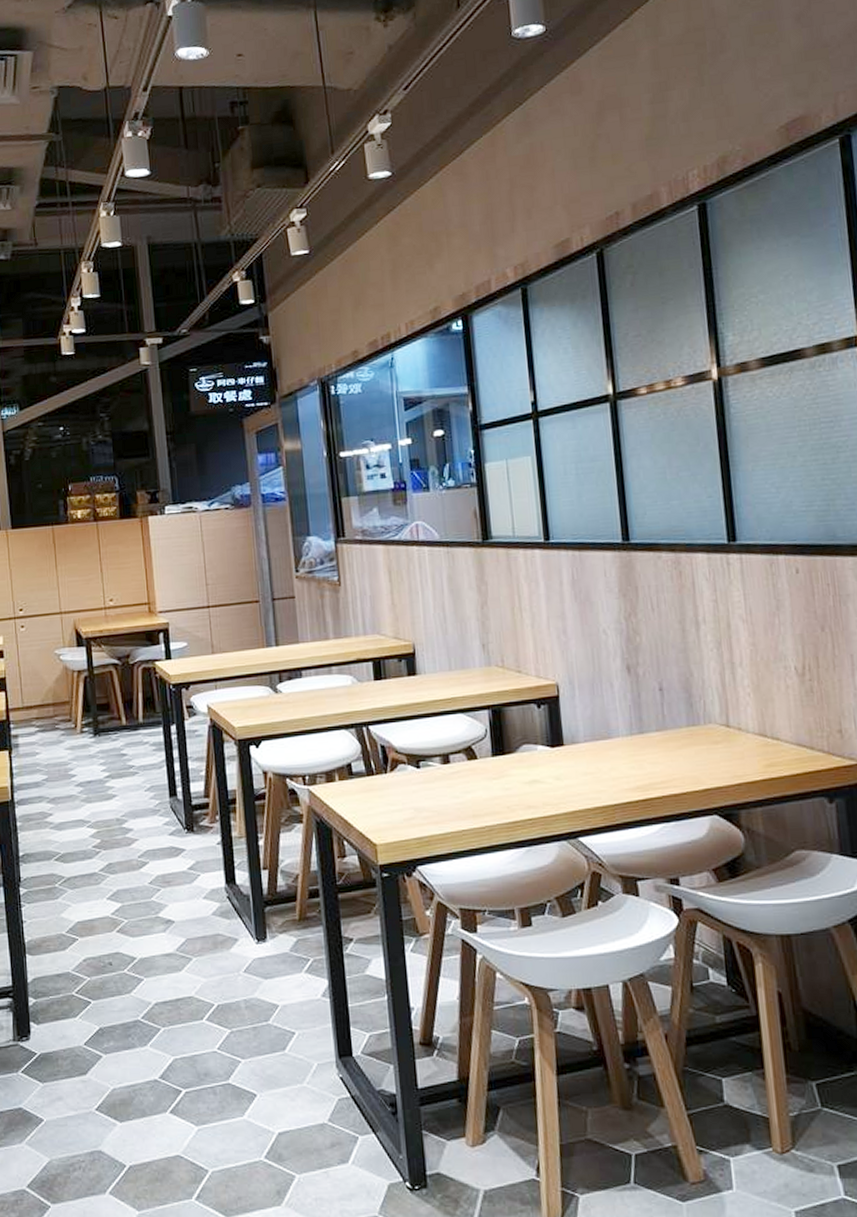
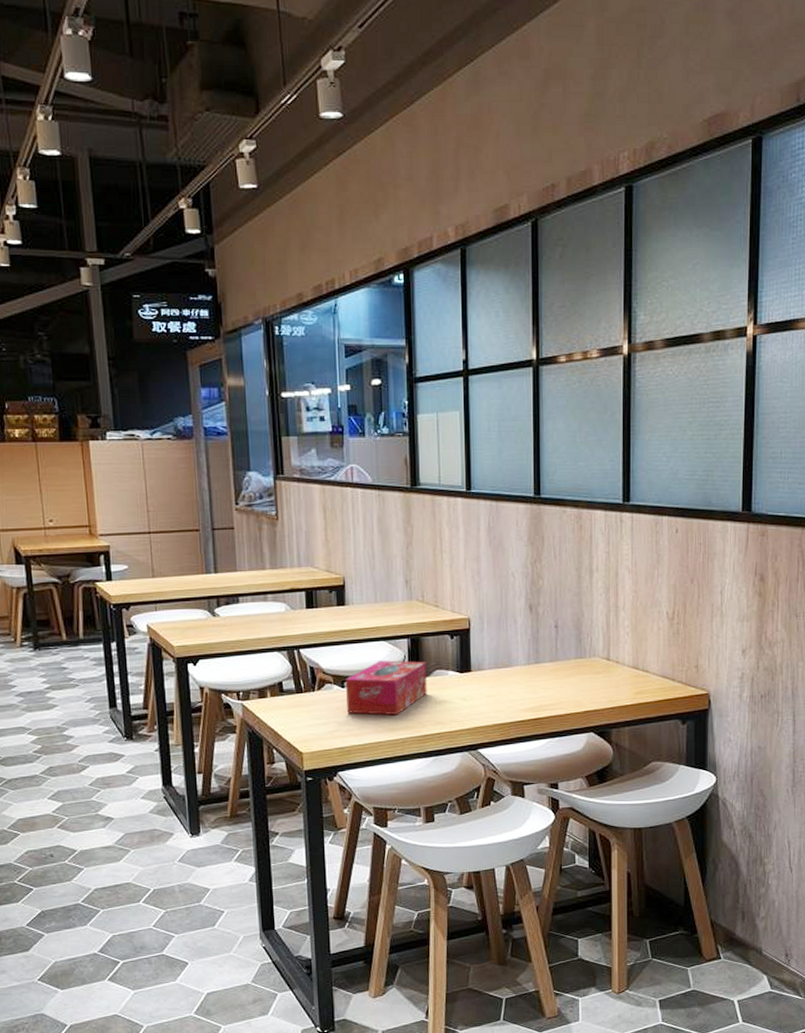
tissue box: none [421,735,514,799] -> present [346,660,427,716]

